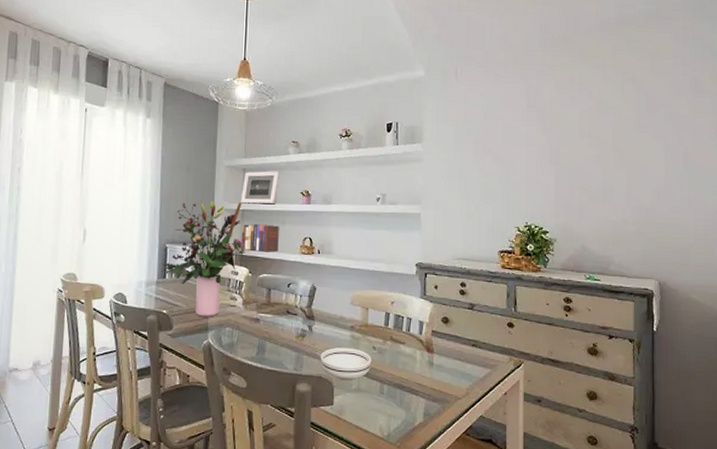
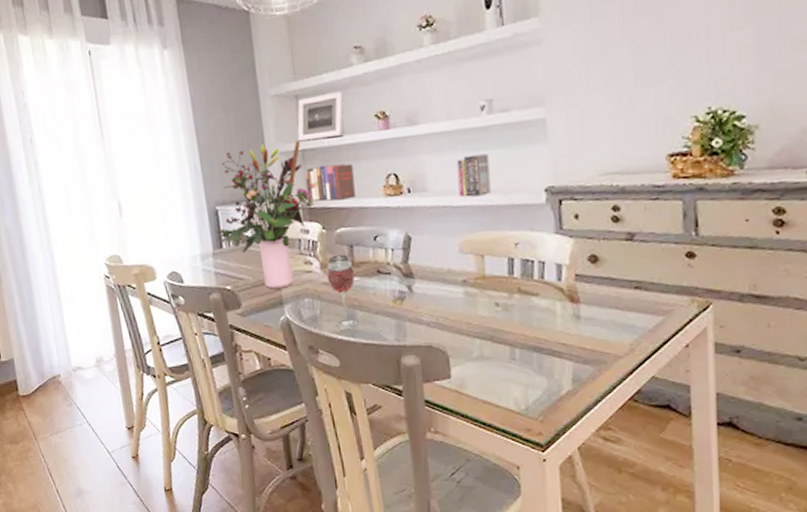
wineglass: none [247,295,270,356] -> present [327,254,359,329]
bowl: present [320,348,372,381] -> none [427,307,496,348]
books: none [355,232,379,263] -> present [456,154,491,197]

